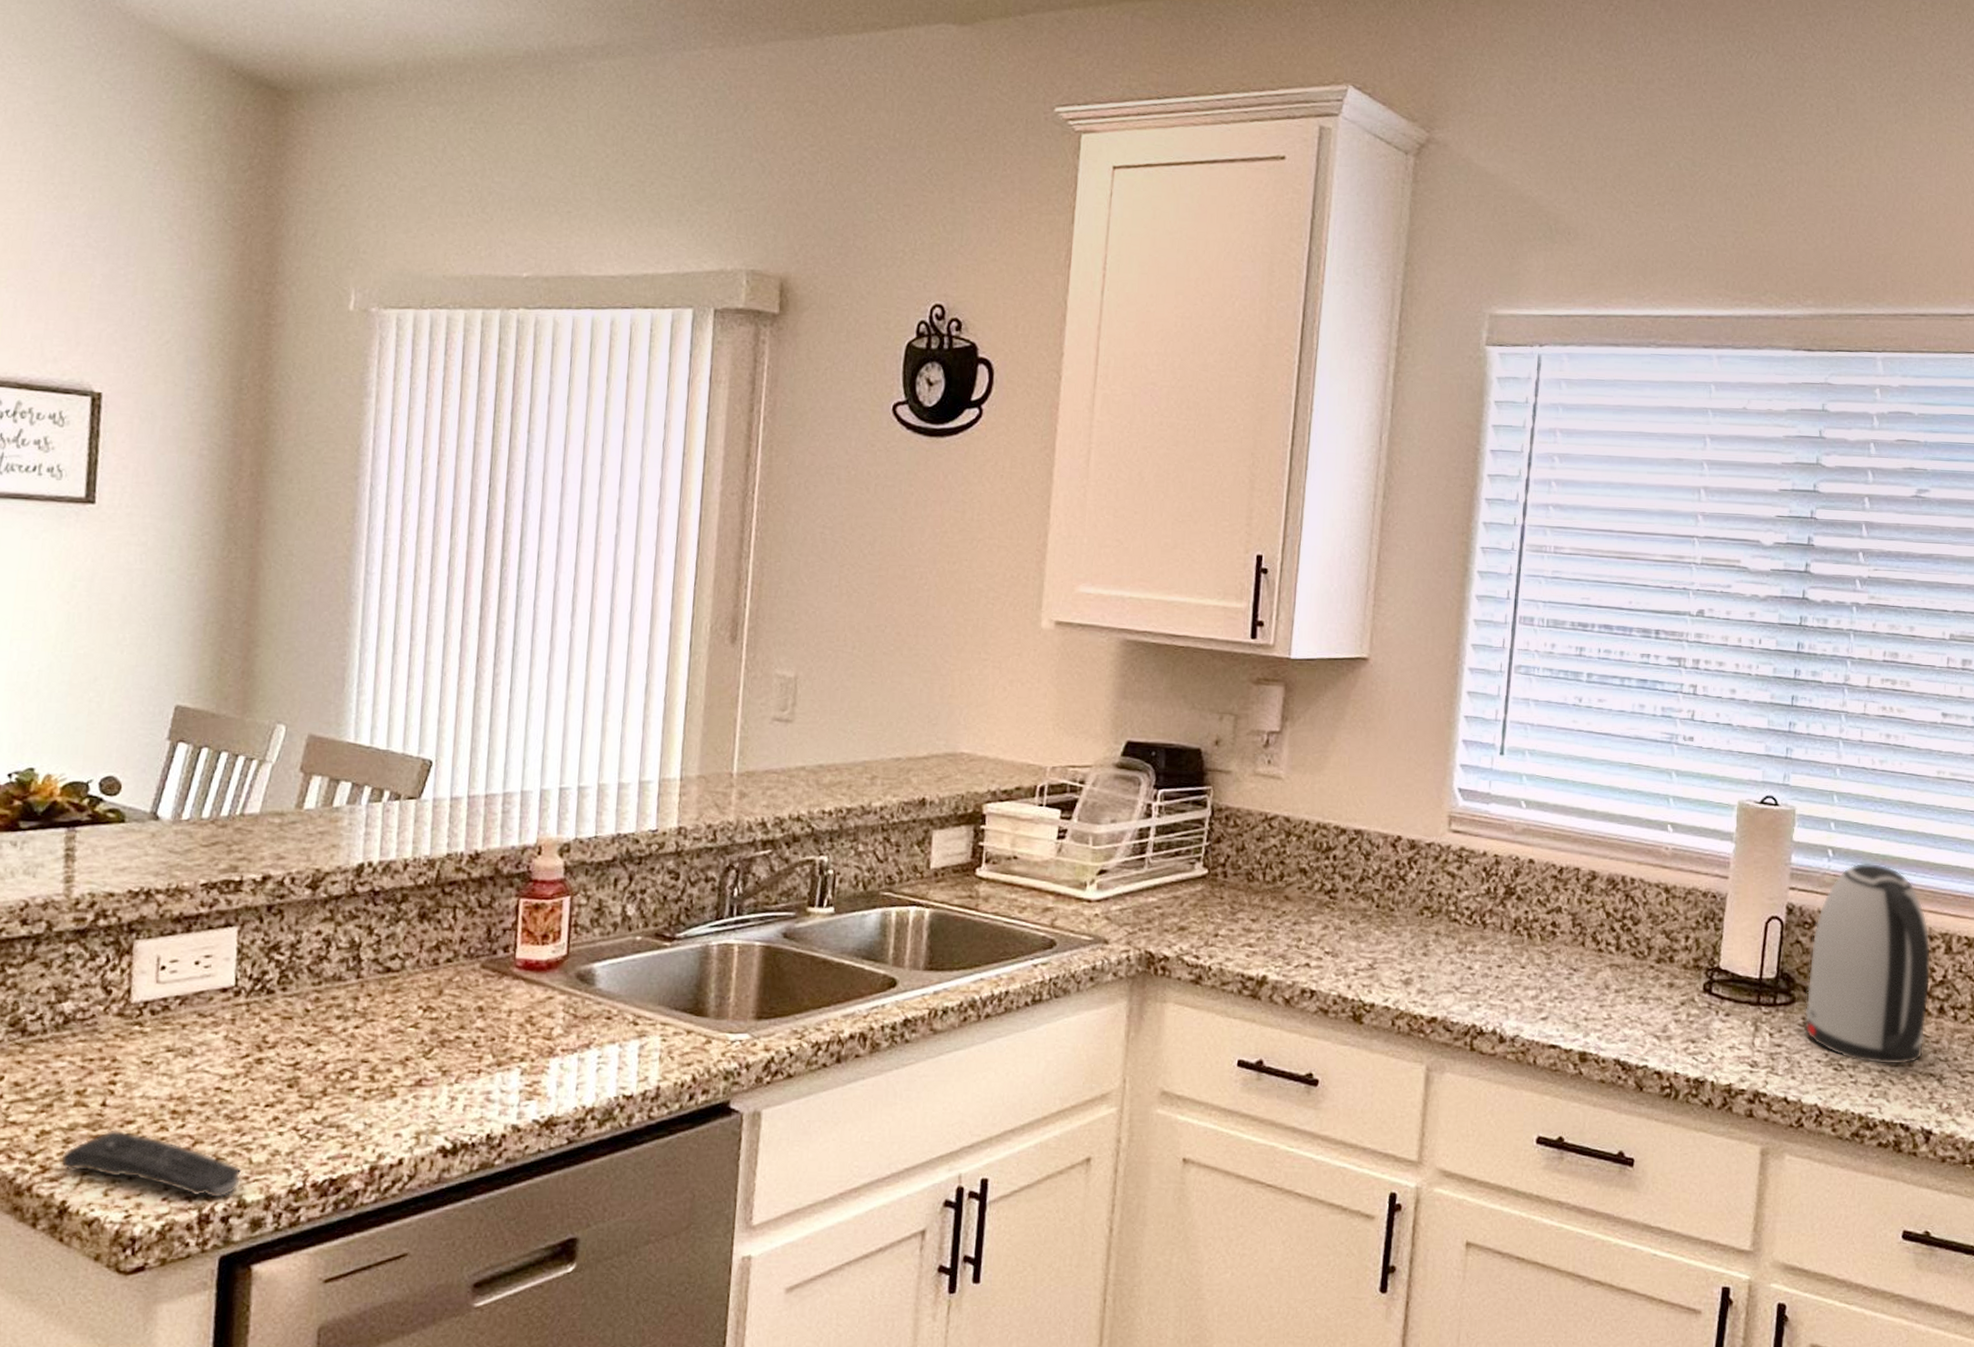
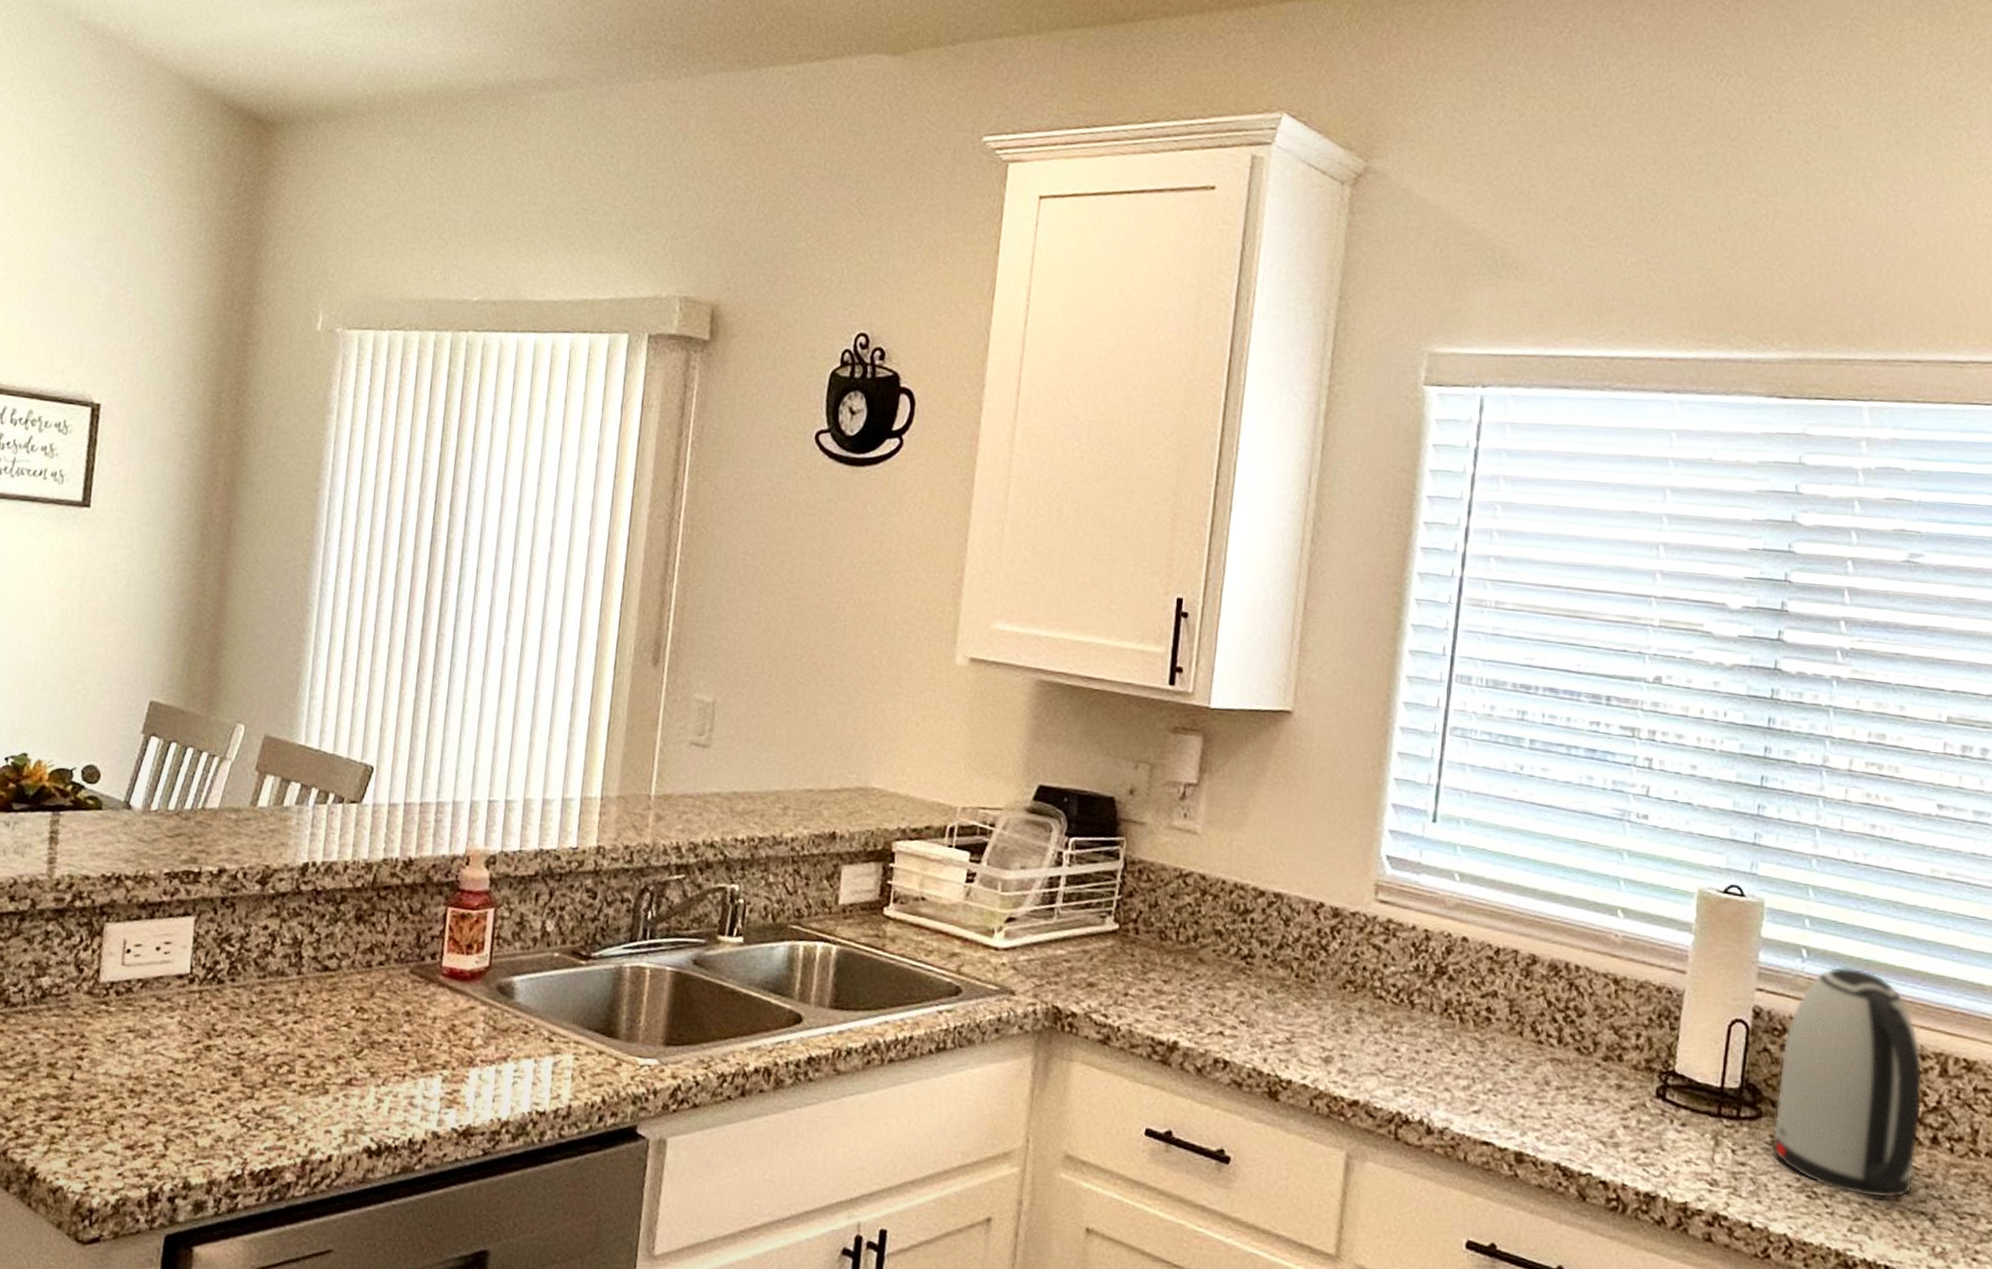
remote control: present [61,1129,242,1199] -> none [32,1102,189,1179]

